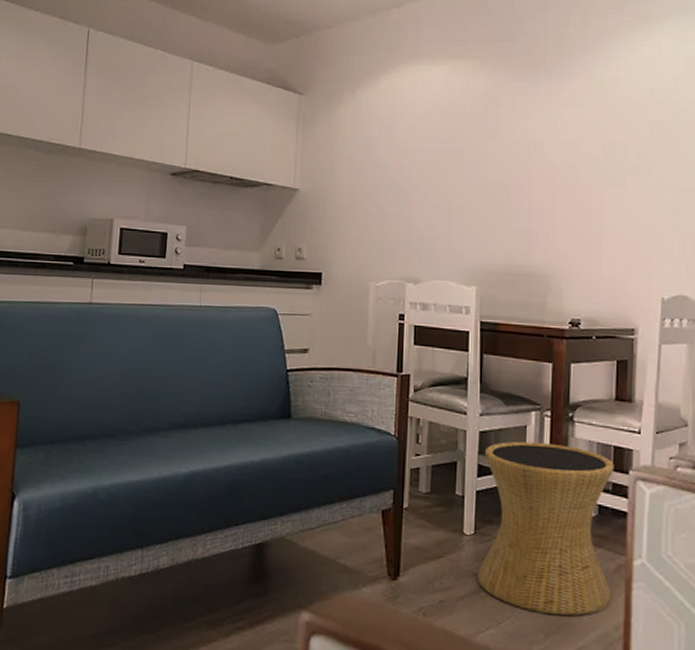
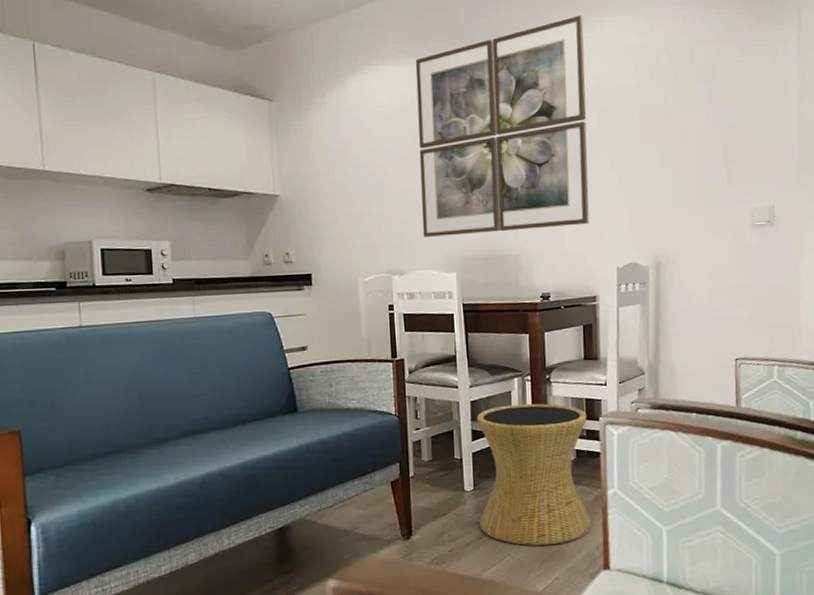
wall art: none [443,23,640,248] -> present [415,15,589,237]

